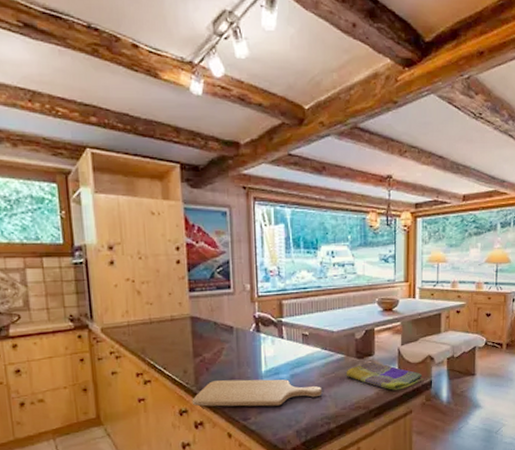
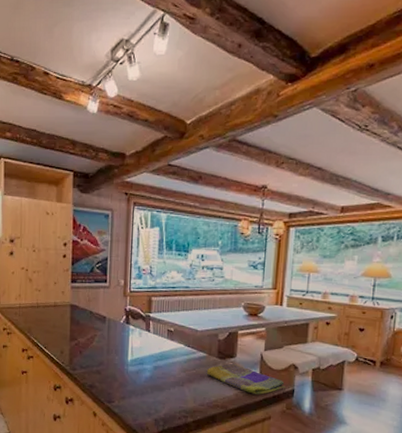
chopping board: present [192,379,323,407] -> none [65,363,183,394]

